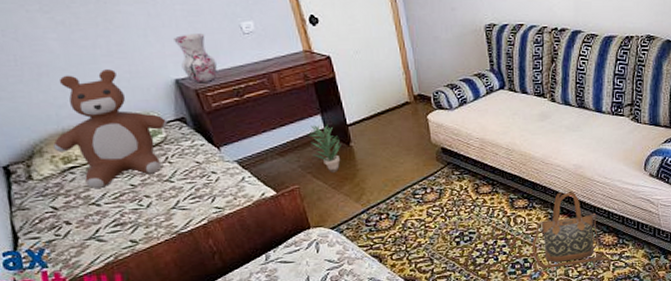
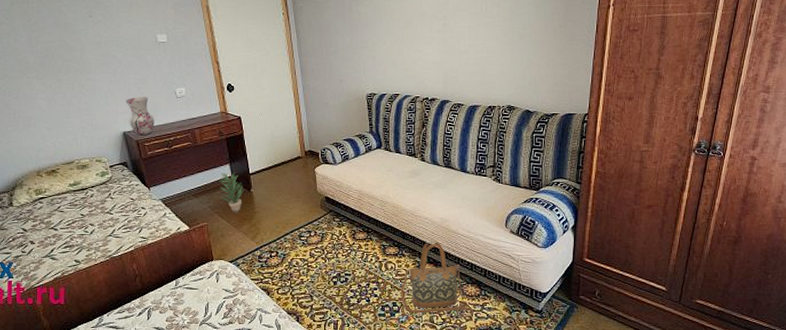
teddy bear: present [53,69,168,188] -> none [31,123,114,216]

